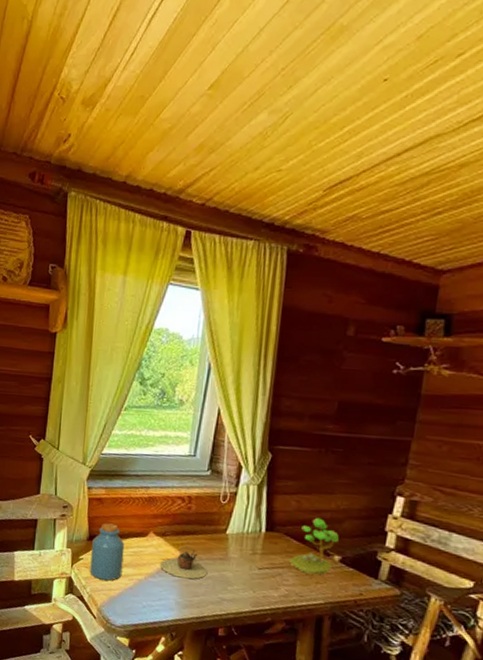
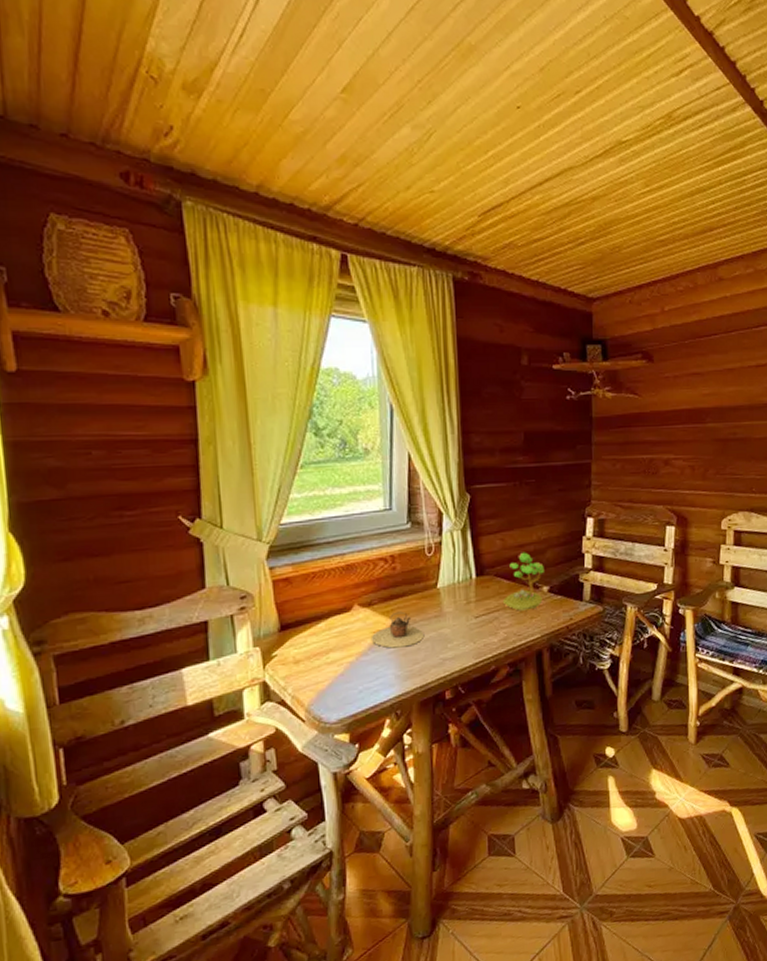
jar: present [90,523,125,581] -> none [286,605,329,675]

